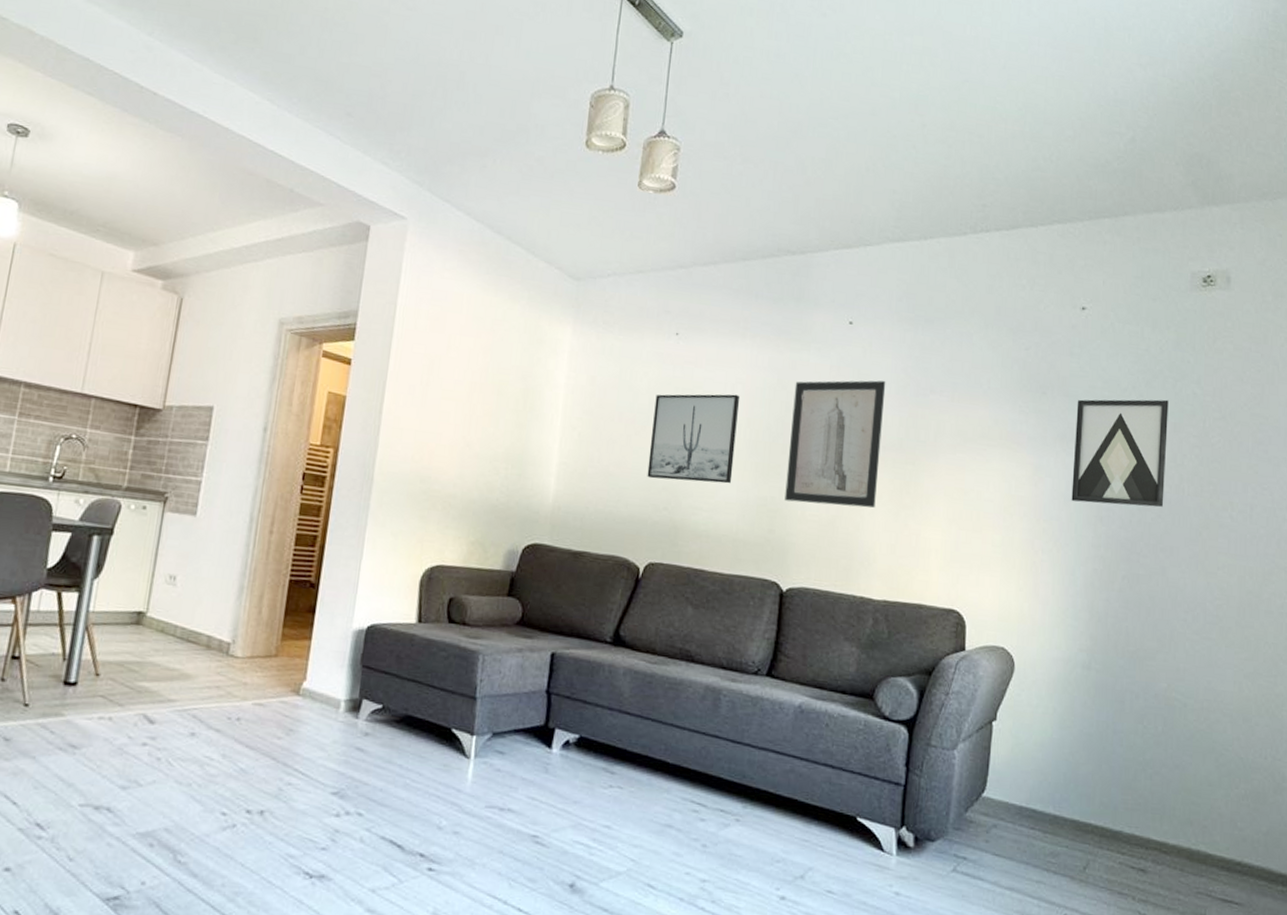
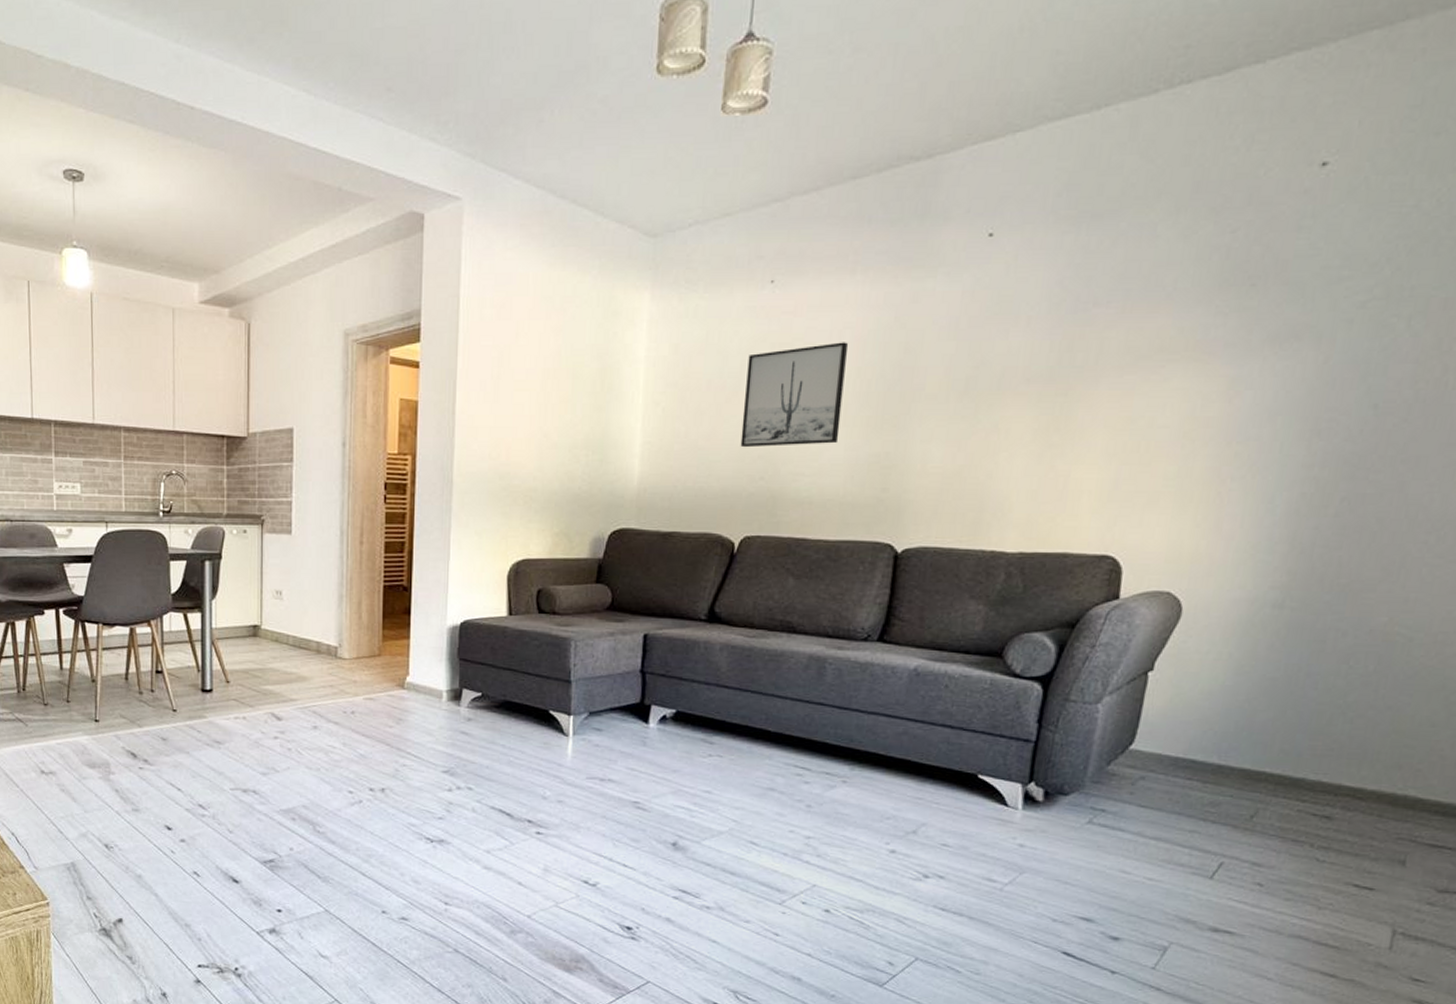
wall art: present [785,380,886,508] -> none [901,299,1035,455]
wall art: present [1071,399,1169,508] -> none [1278,268,1441,416]

